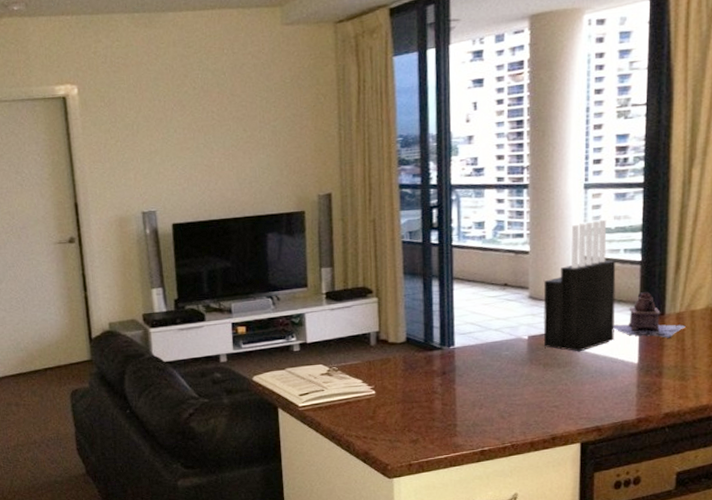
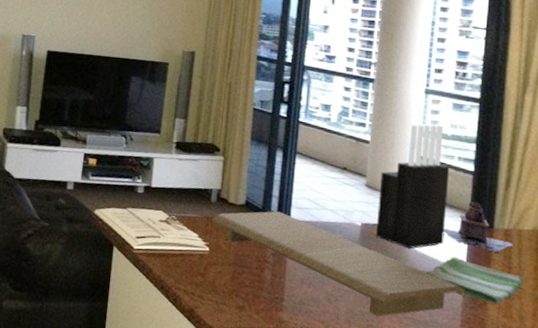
cutting board: none [374,341,639,423] -> present [212,211,465,317]
dish towel: none [594,350,698,388] -> present [422,256,524,304]

